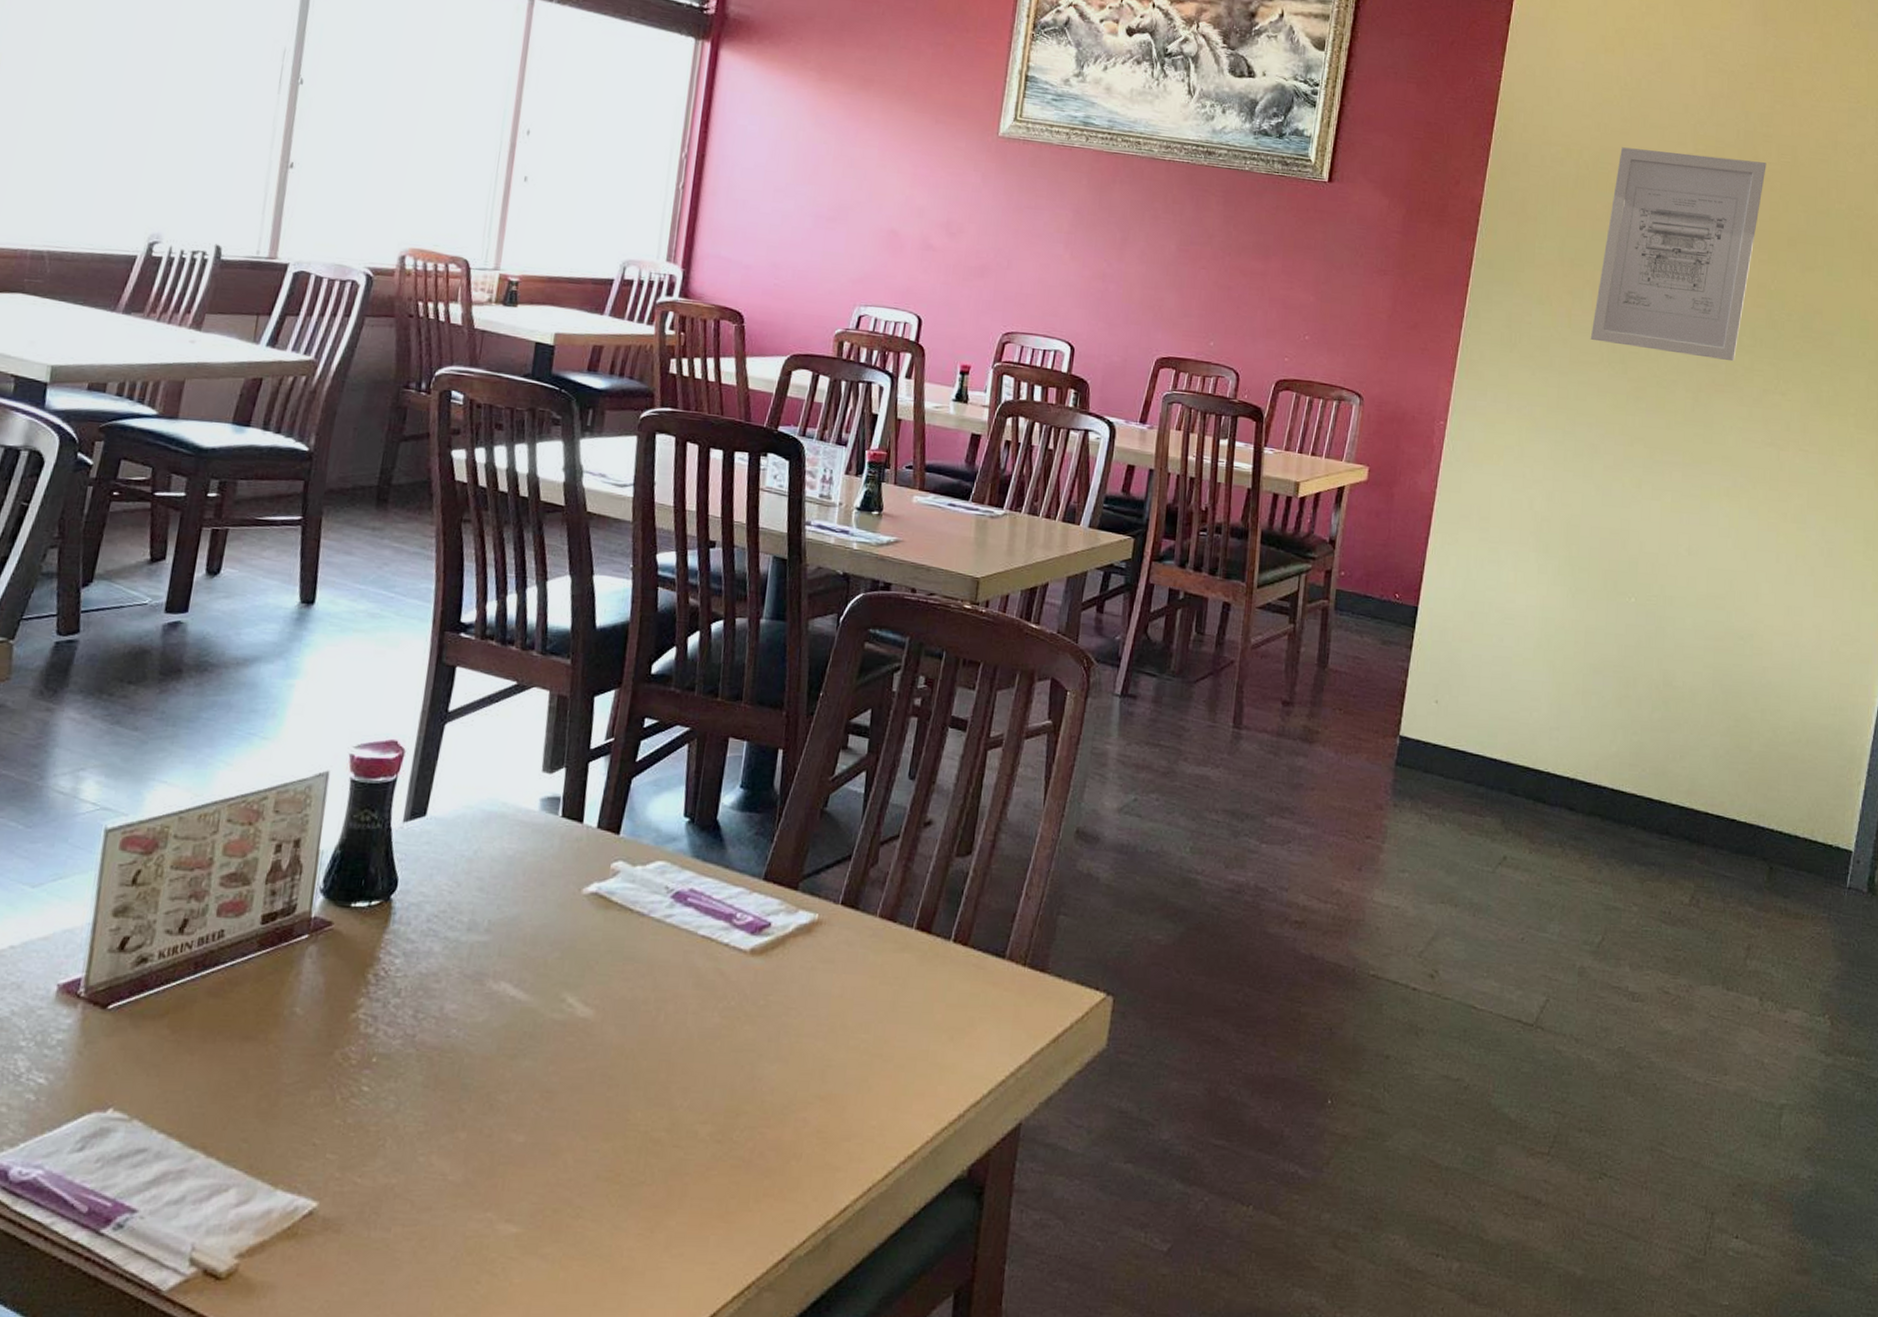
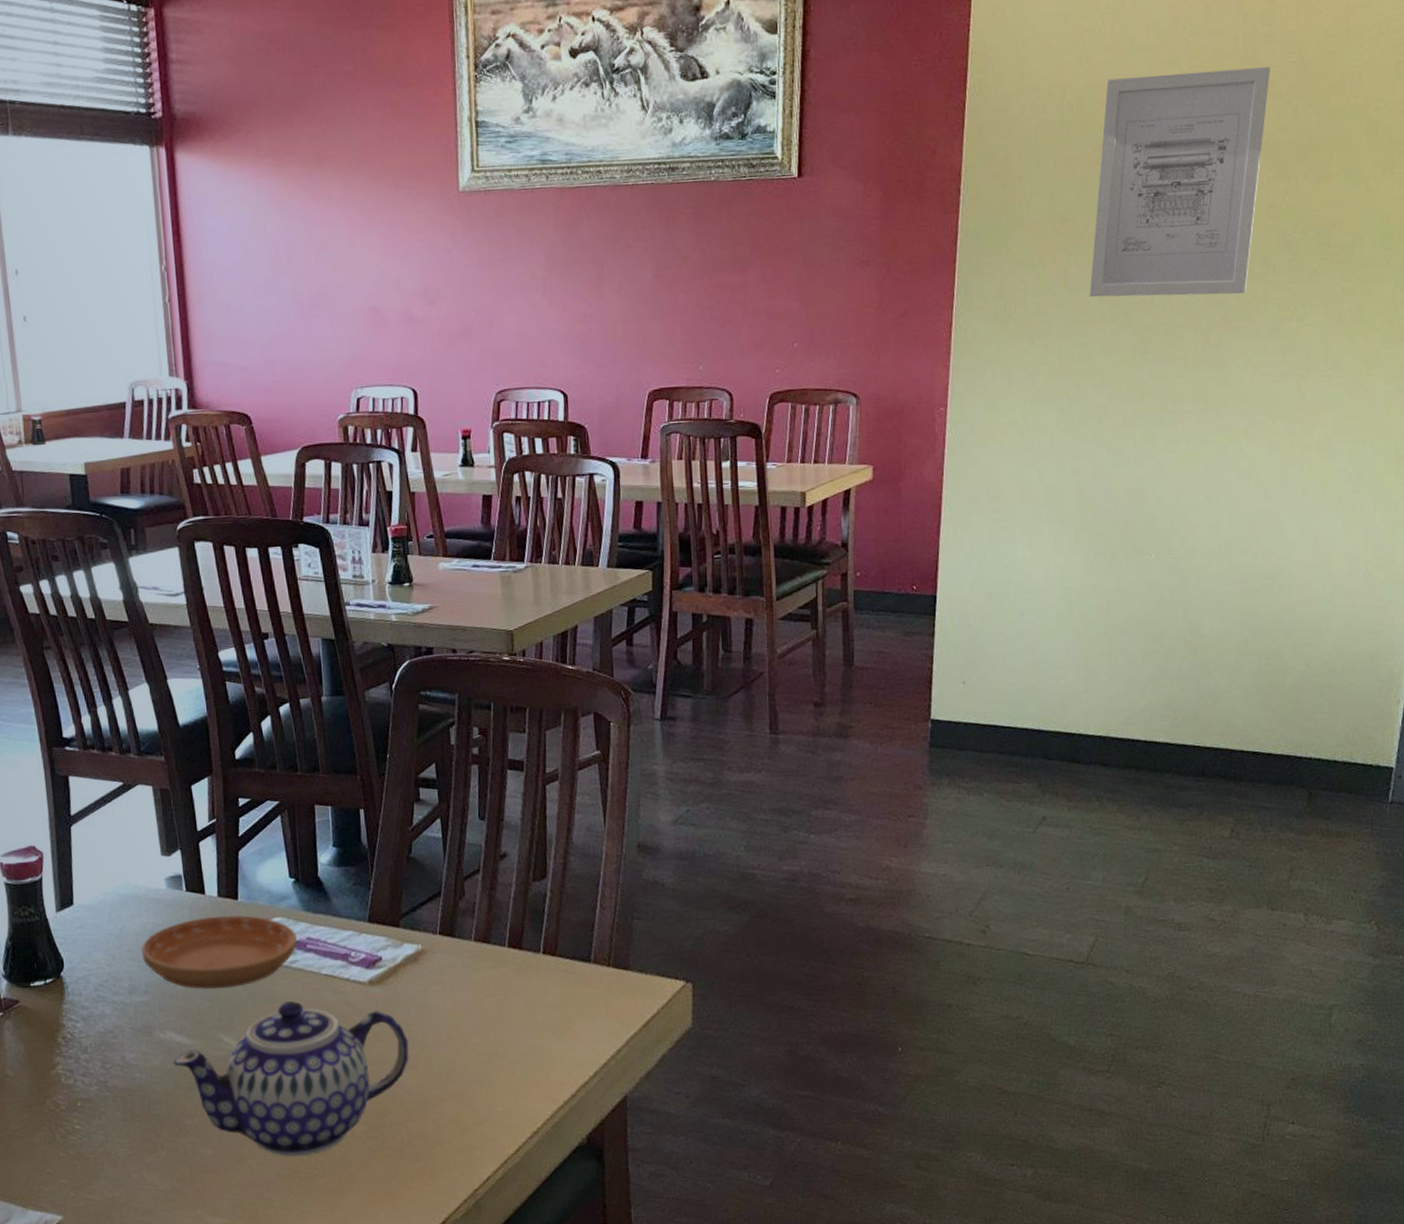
saucer: none [493,850,678,938] -> present [141,915,297,989]
teapot: none [500,961,783,1157] -> present [173,1001,409,1157]

